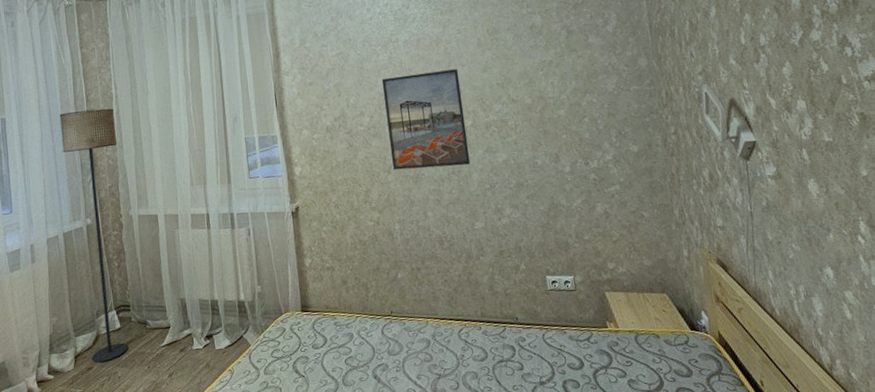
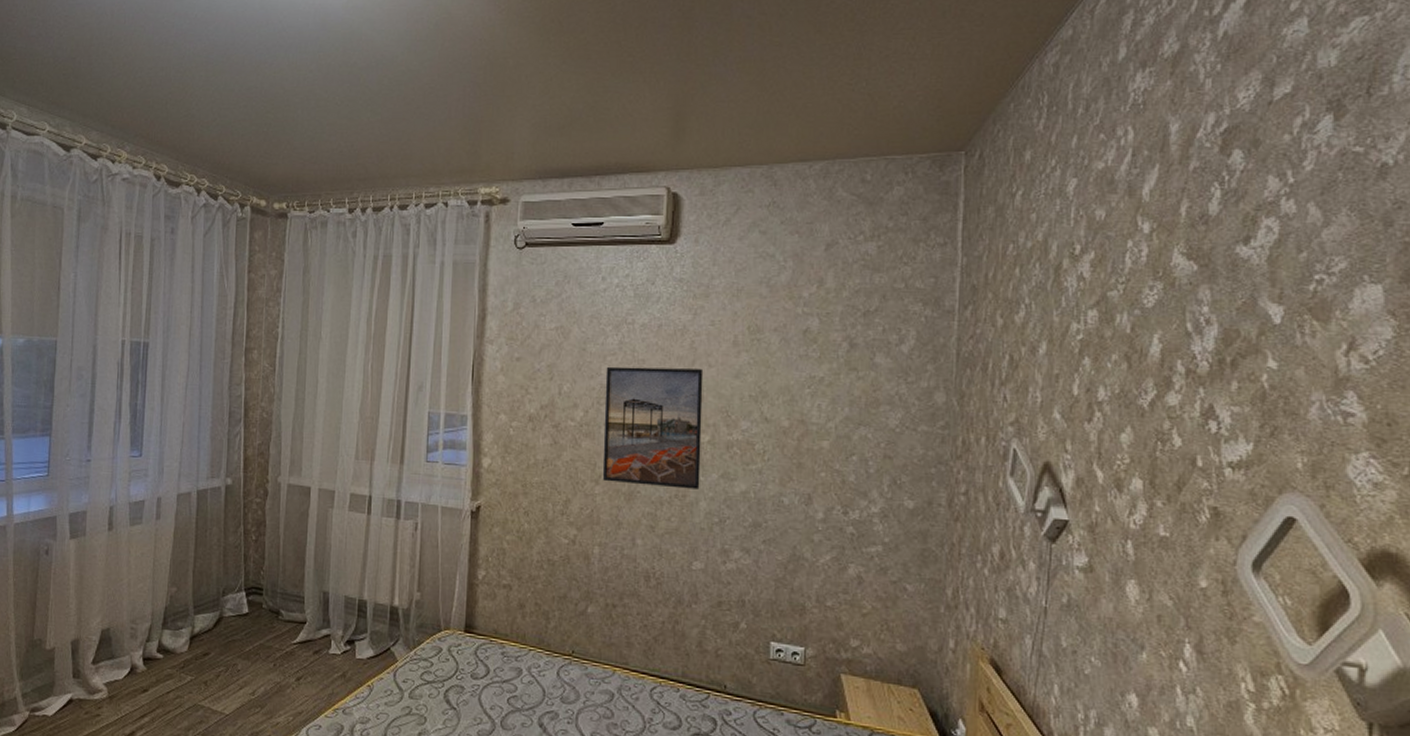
floor lamp: present [59,108,128,363] -> none [209,348,276,650]

